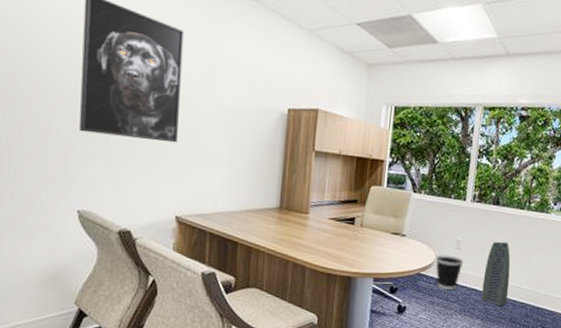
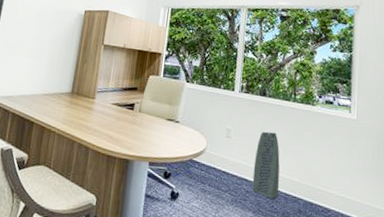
wastebasket: present [435,255,464,290] -> none [206,142,234,178]

